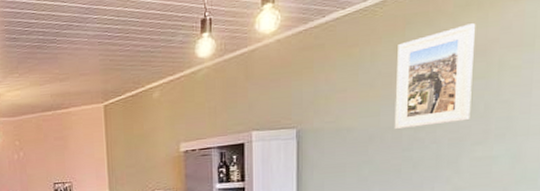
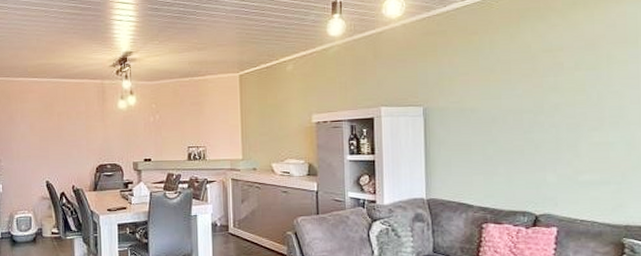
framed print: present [394,23,476,130] -> none [514,20,585,113]

